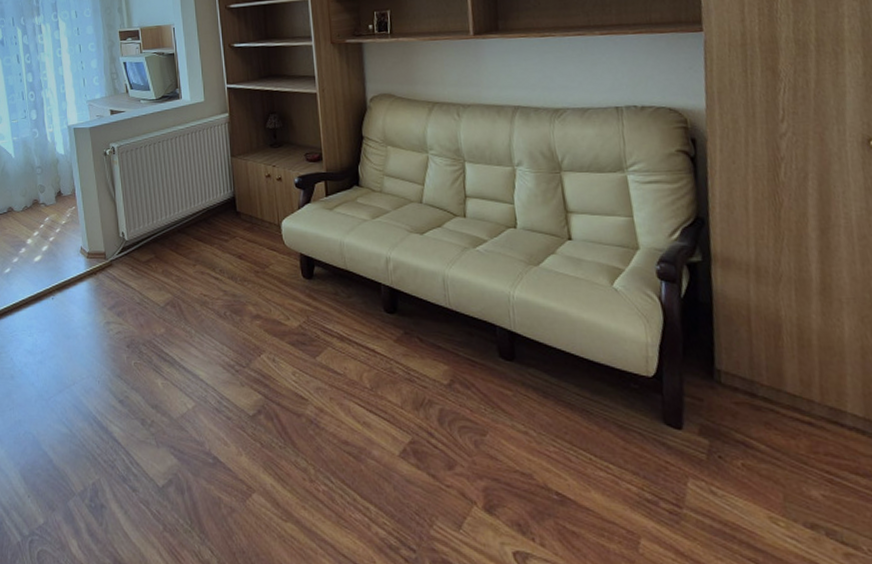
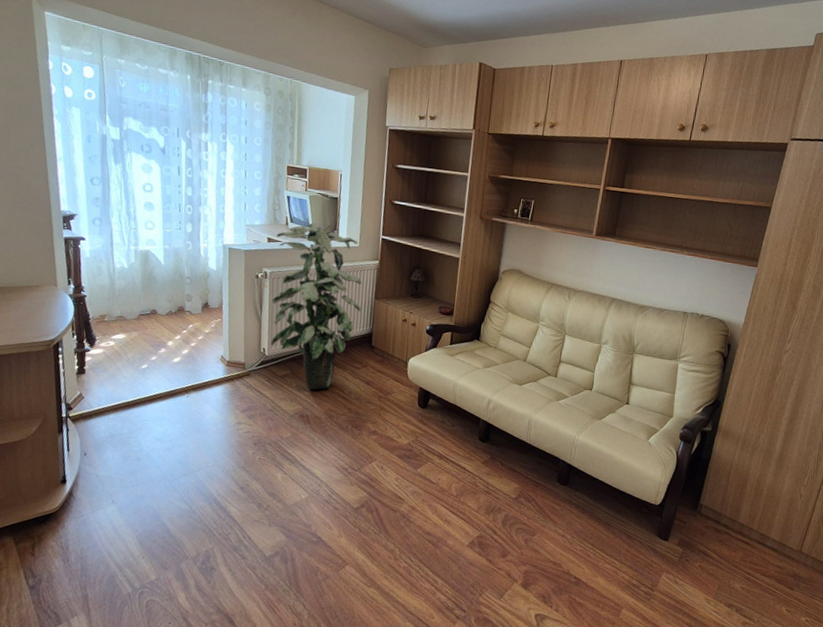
indoor plant: none [118,84,219,274] -> present [271,222,362,390]

